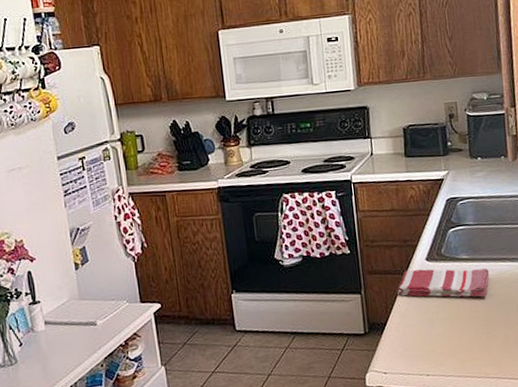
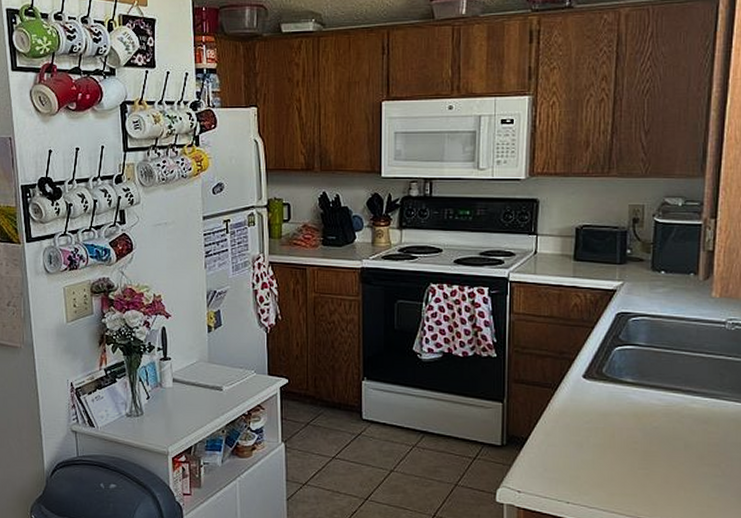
dish towel: present [397,268,490,297] -> none [545,385,657,428]

